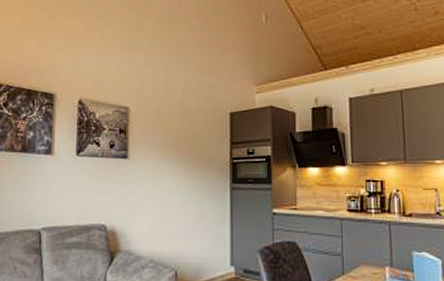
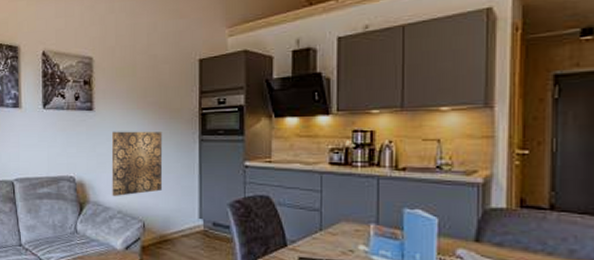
wall art: none [144,179,196,246] -> present [111,131,163,197]

